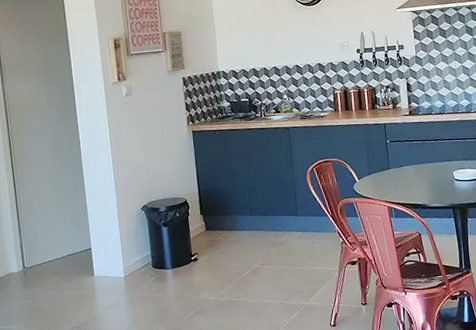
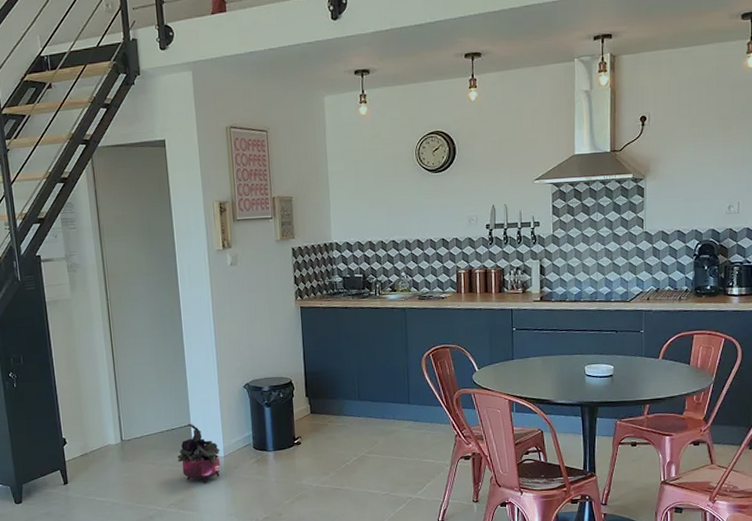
potted plant: none [79,247,122,305] -> present [177,423,222,484]

